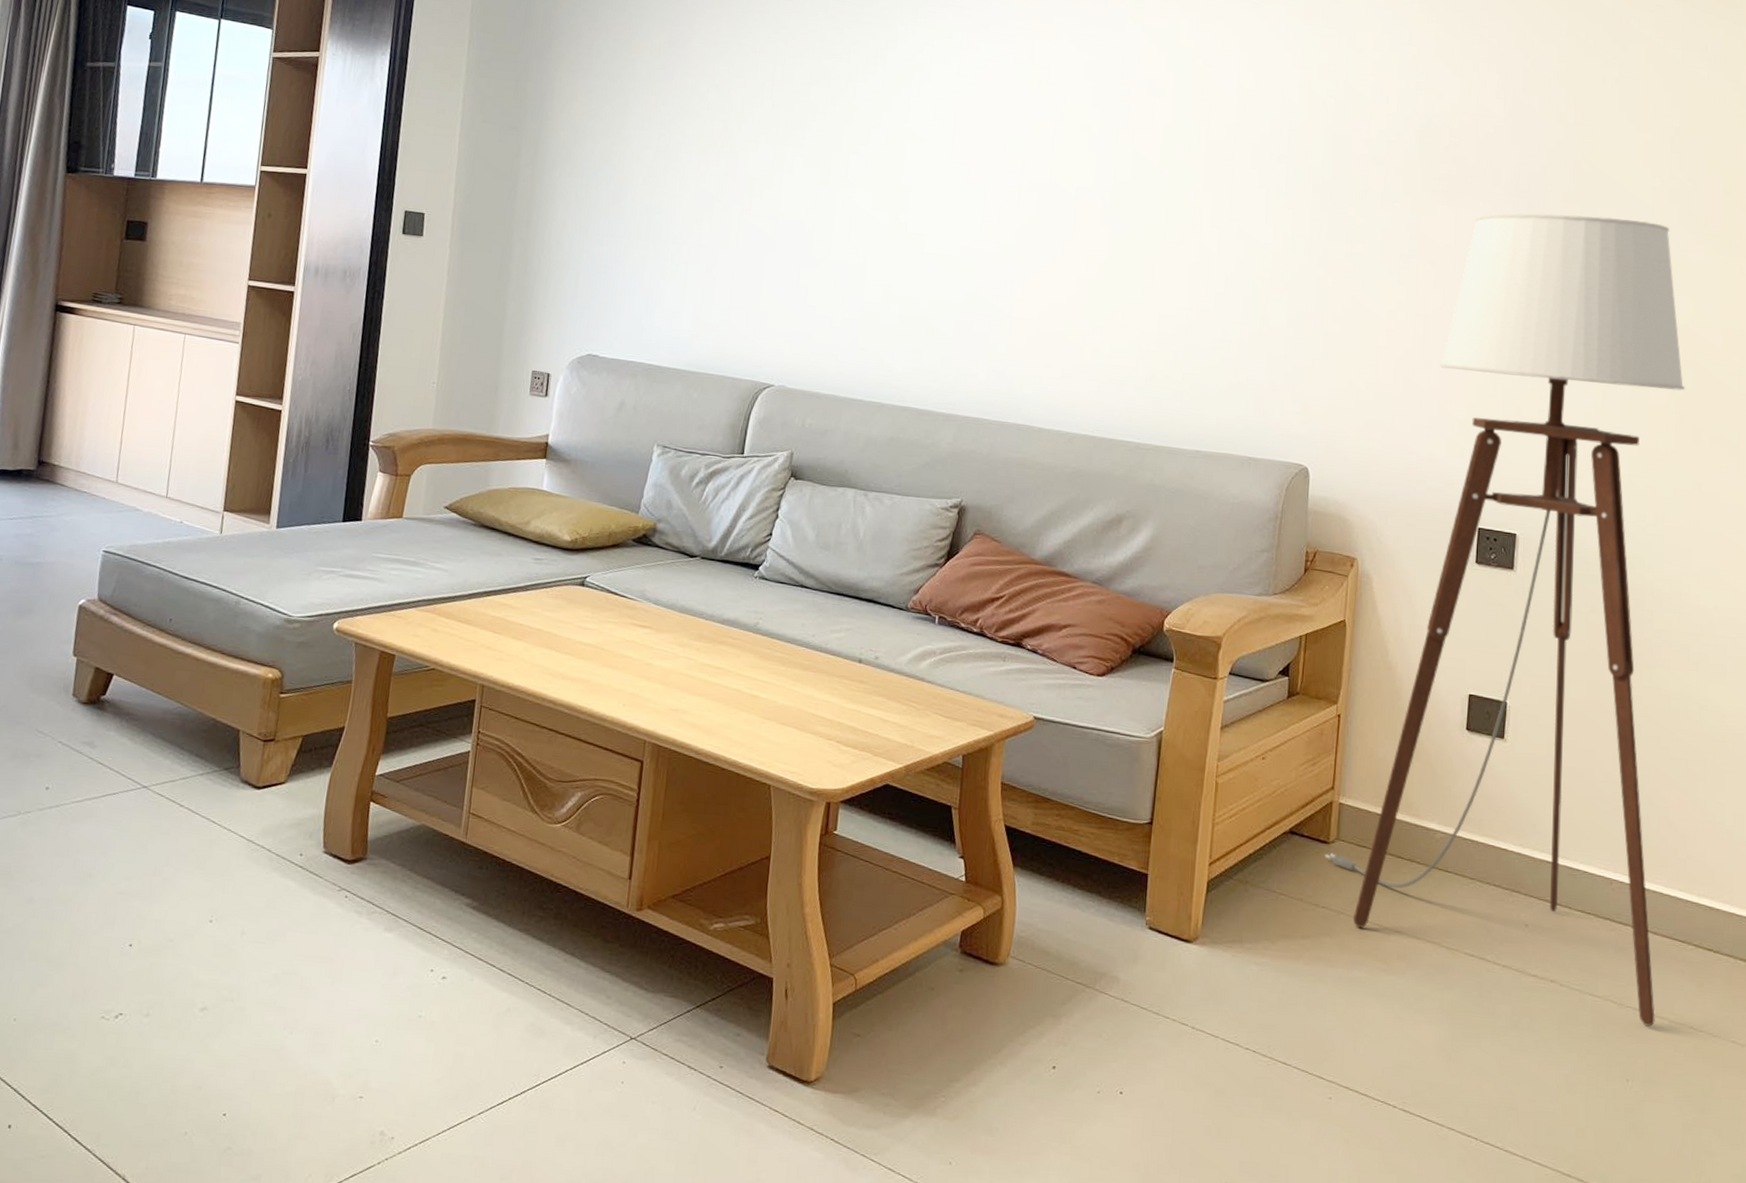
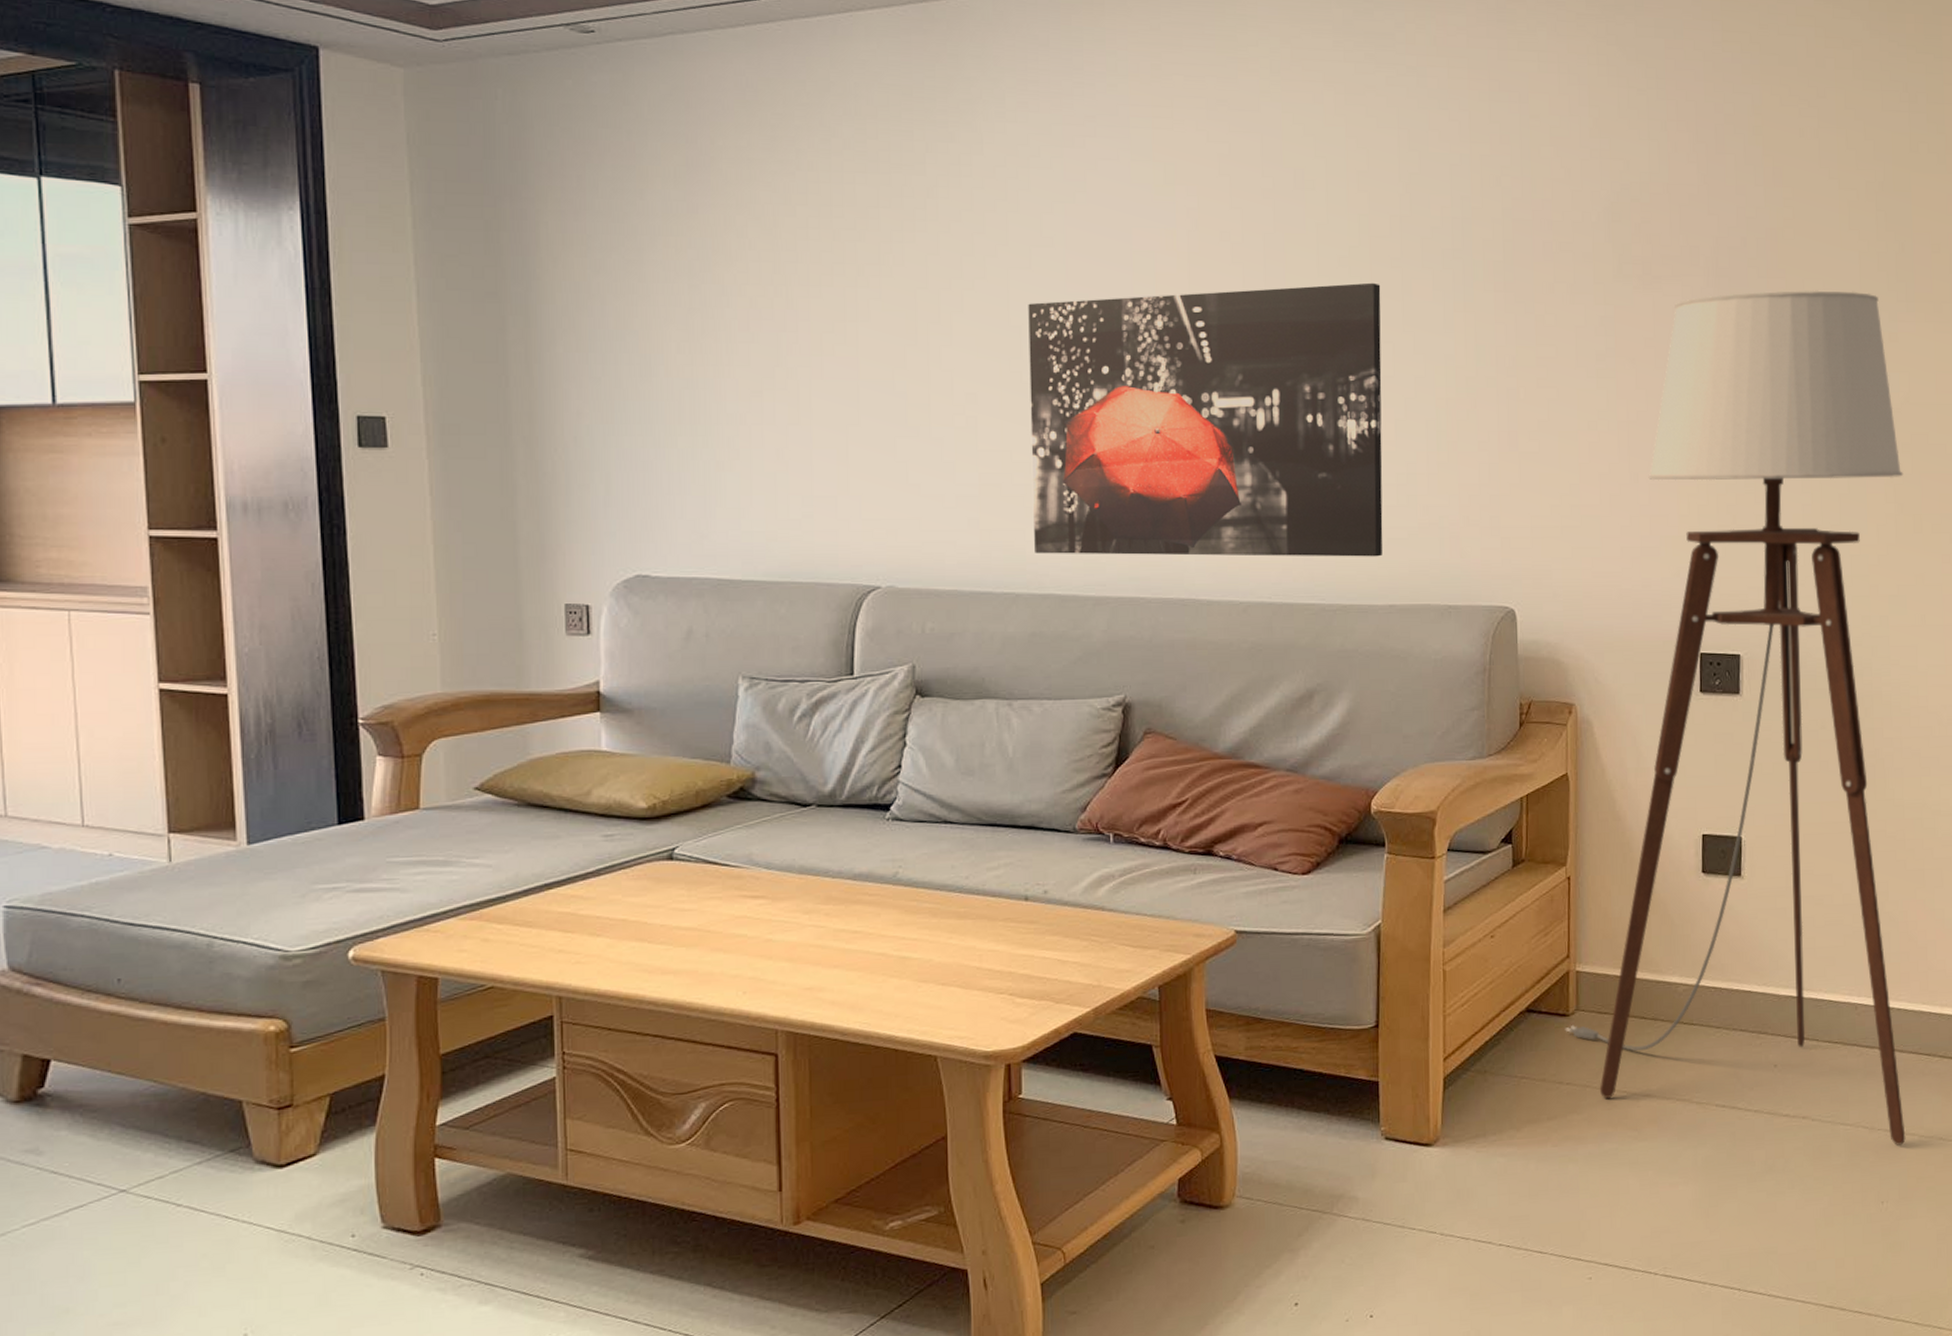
wall art: none [900,169,1213,408] -> present [1028,282,1383,557]

